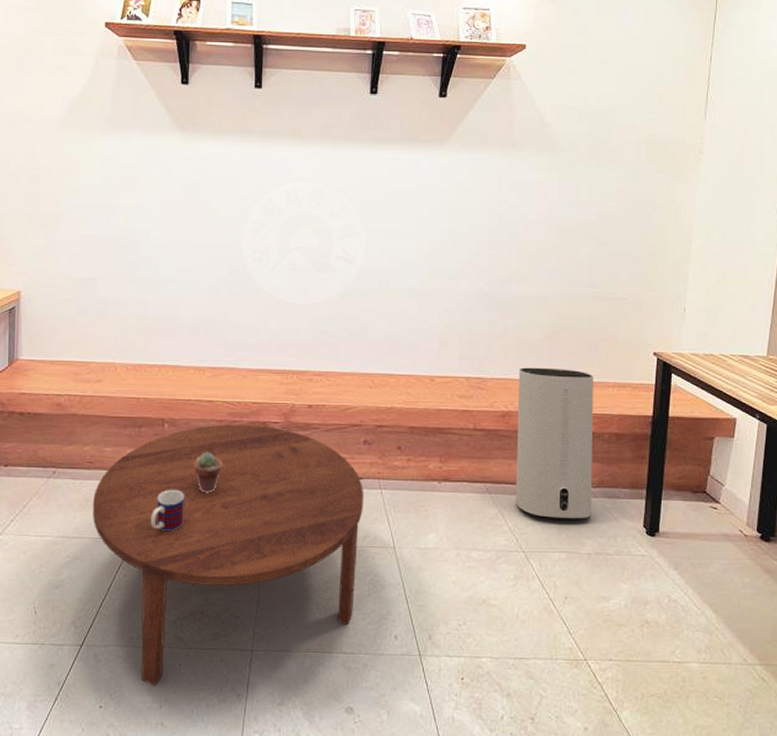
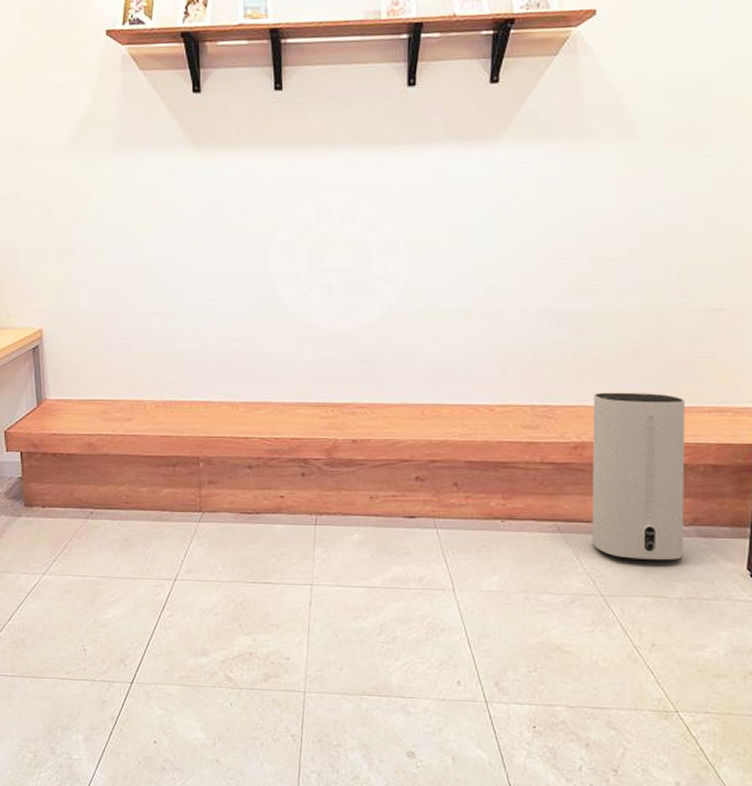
coffee table: present [93,424,364,686] -> none [132,461,419,724]
mug: present [150,489,185,532] -> none [191,529,227,572]
potted succulent: present [193,452,223,493] -> none [233,491,263,533]

